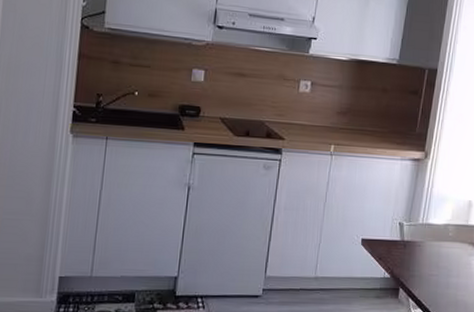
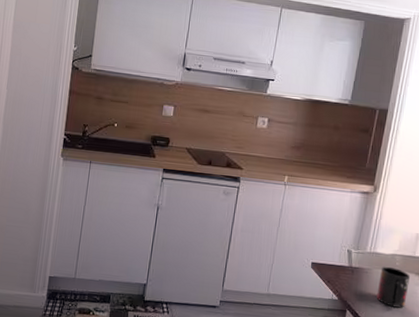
mug: none [430,237,464,281] -> present [376,266,411,308]

